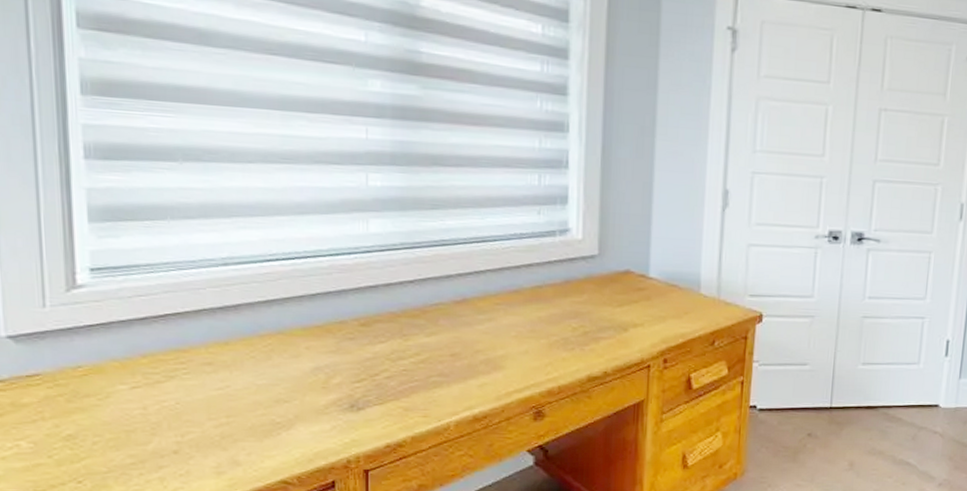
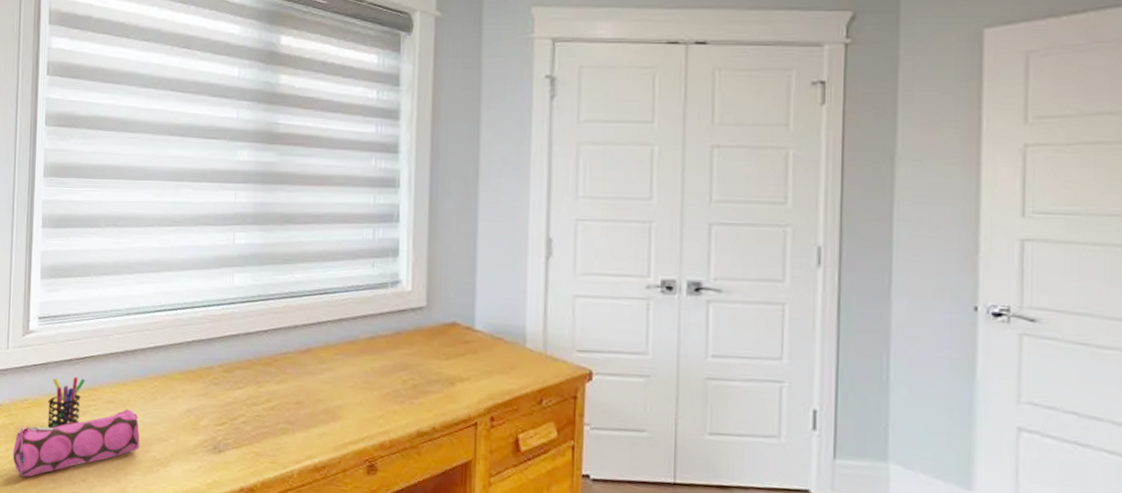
pencil case: none [65,370,252,455] -> present [13,409,140,477]
pen holder: none [113,337,169,398] -> present [47,376,86,429]

